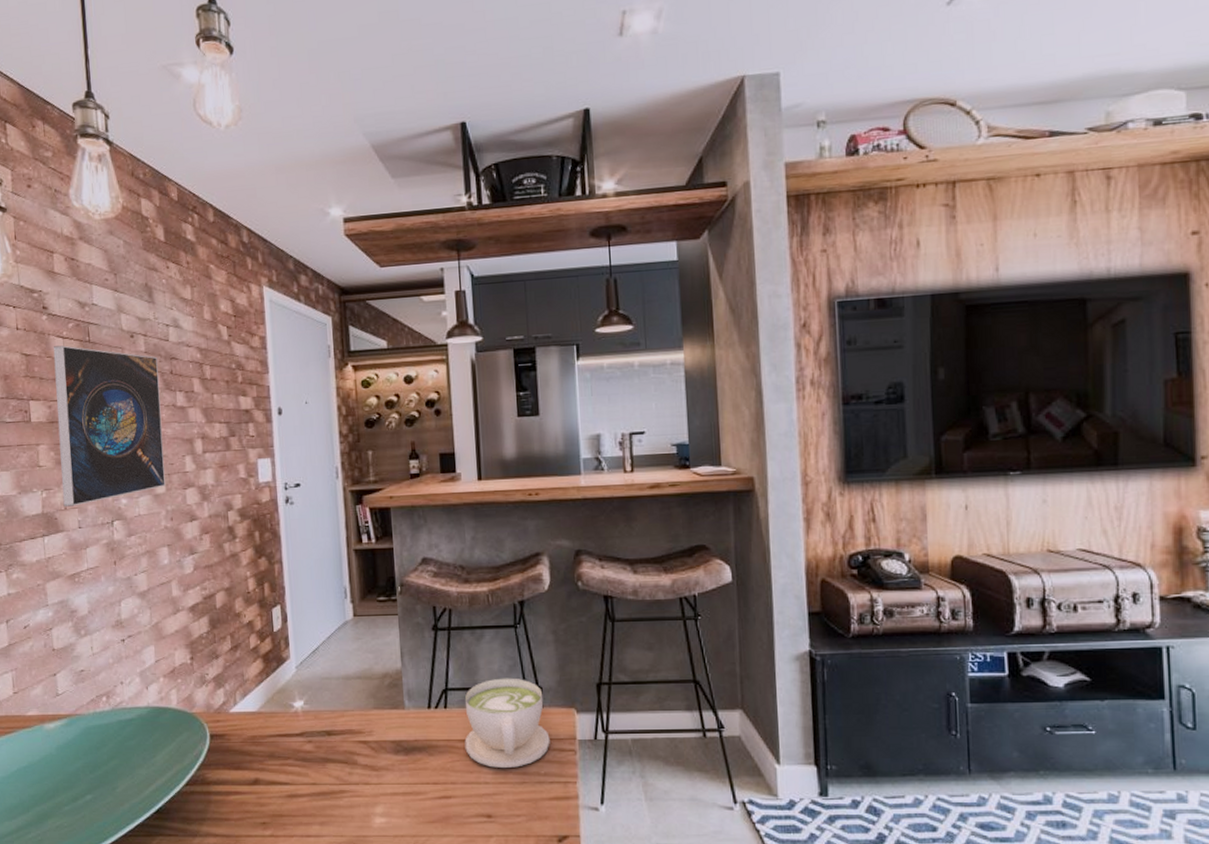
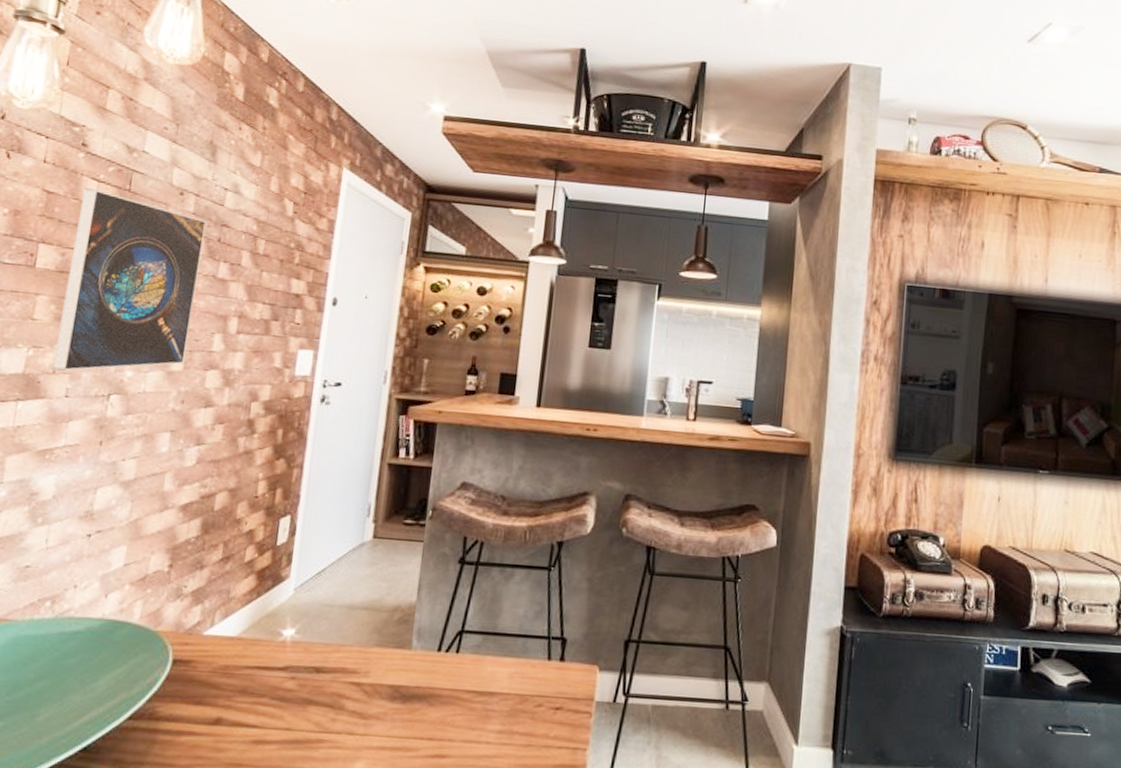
coffee cup: present [464,678,550,769] -> none [471,624,567,728]

